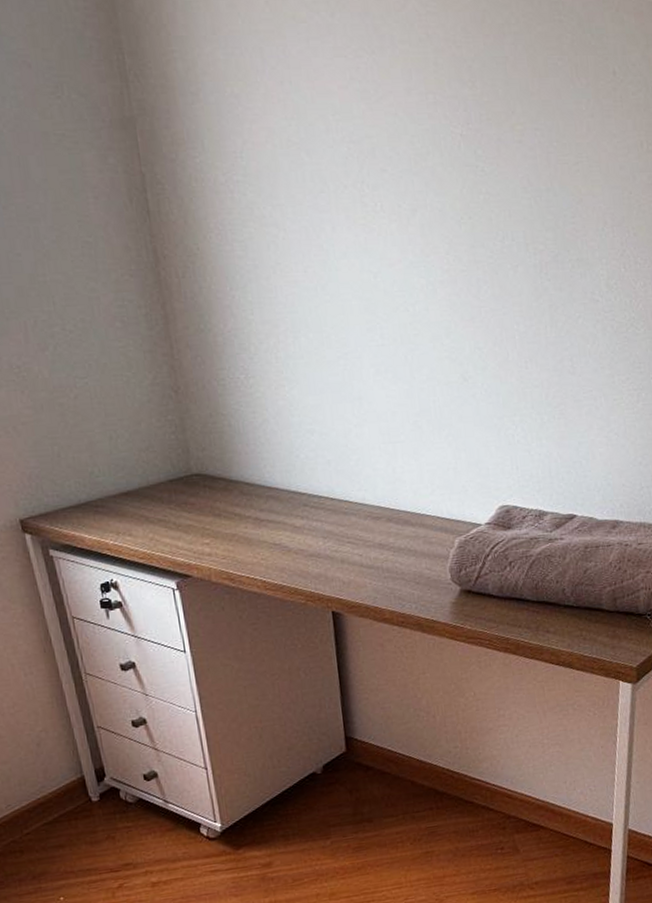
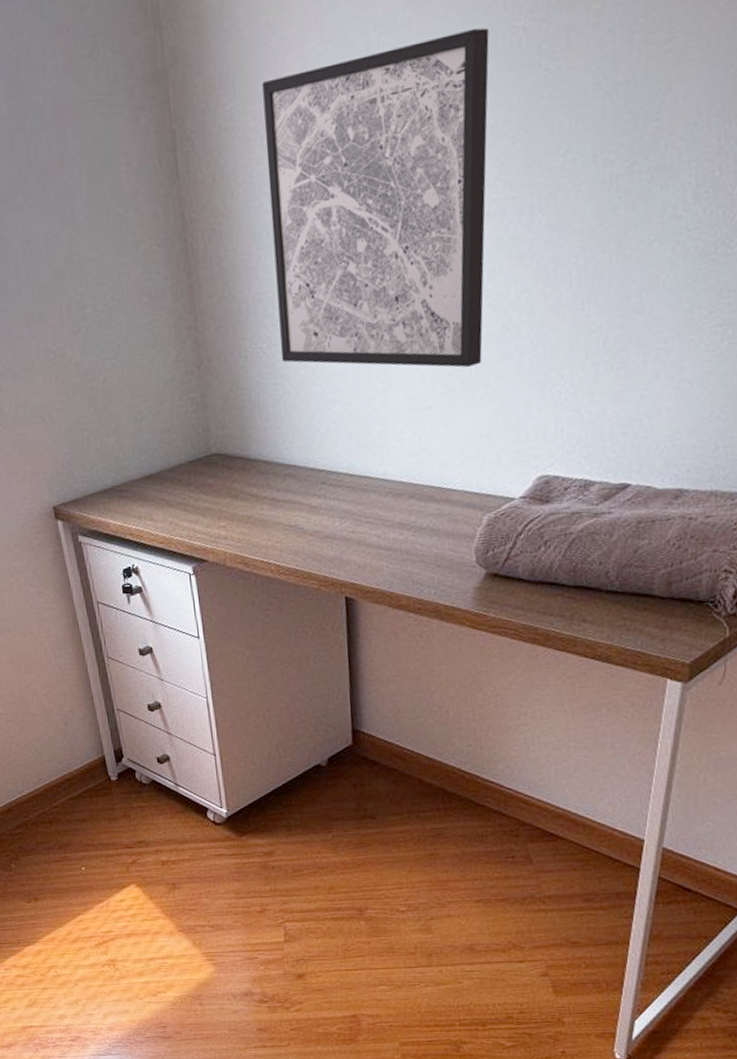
wall art: none [230,128,445,410] -> present [262,27,489,368]

